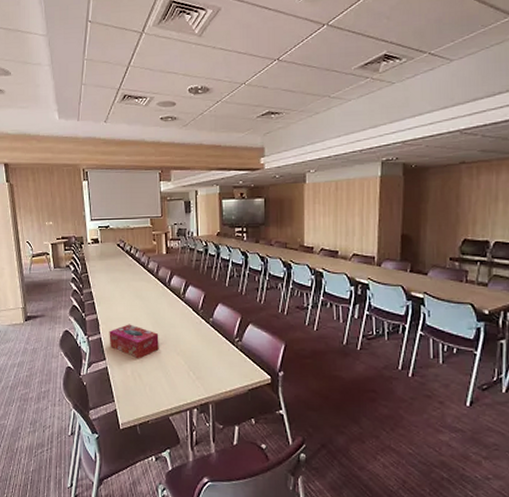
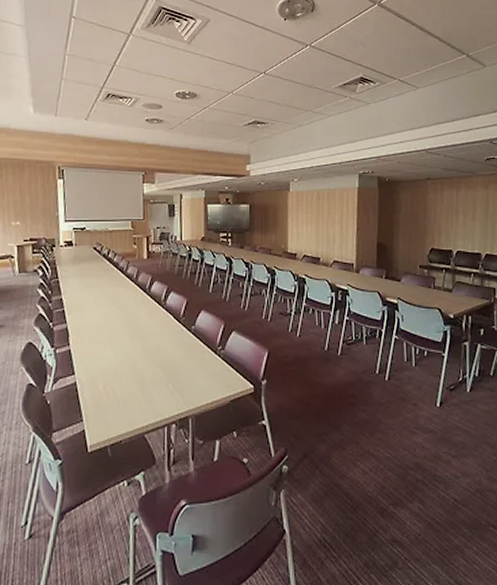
tissue box: present [109,324,159,359] -> none [79,334,136,372]

